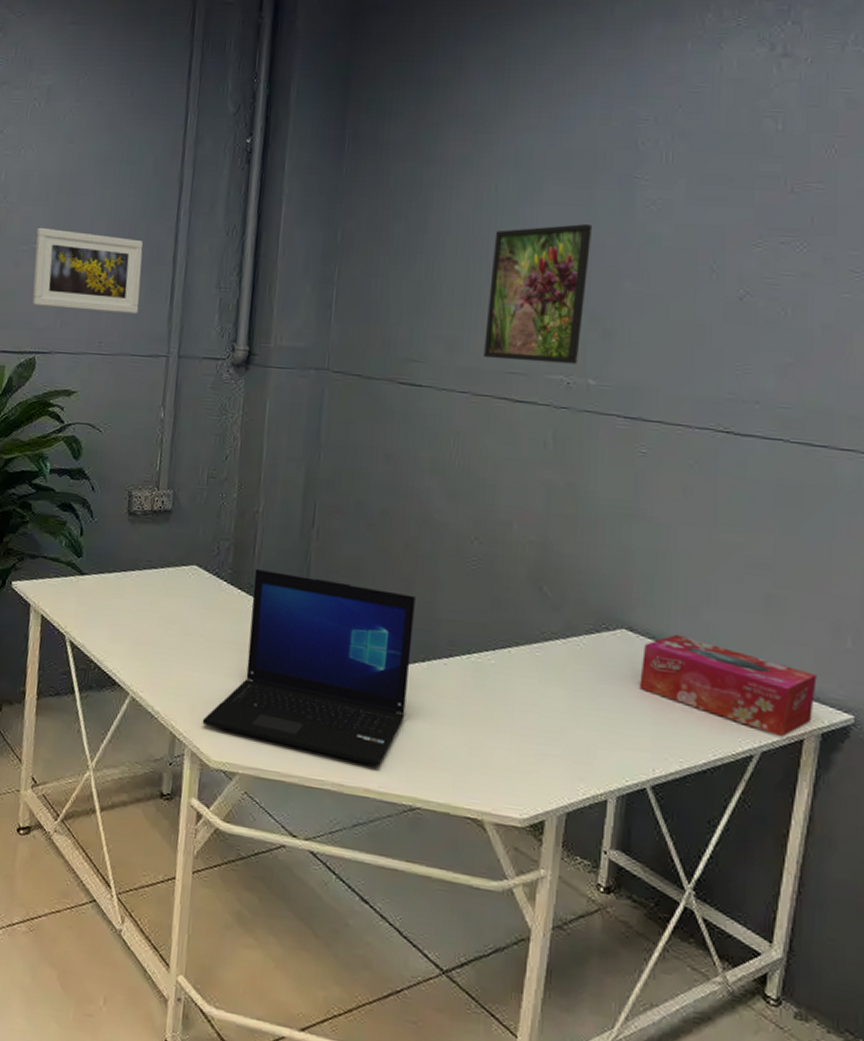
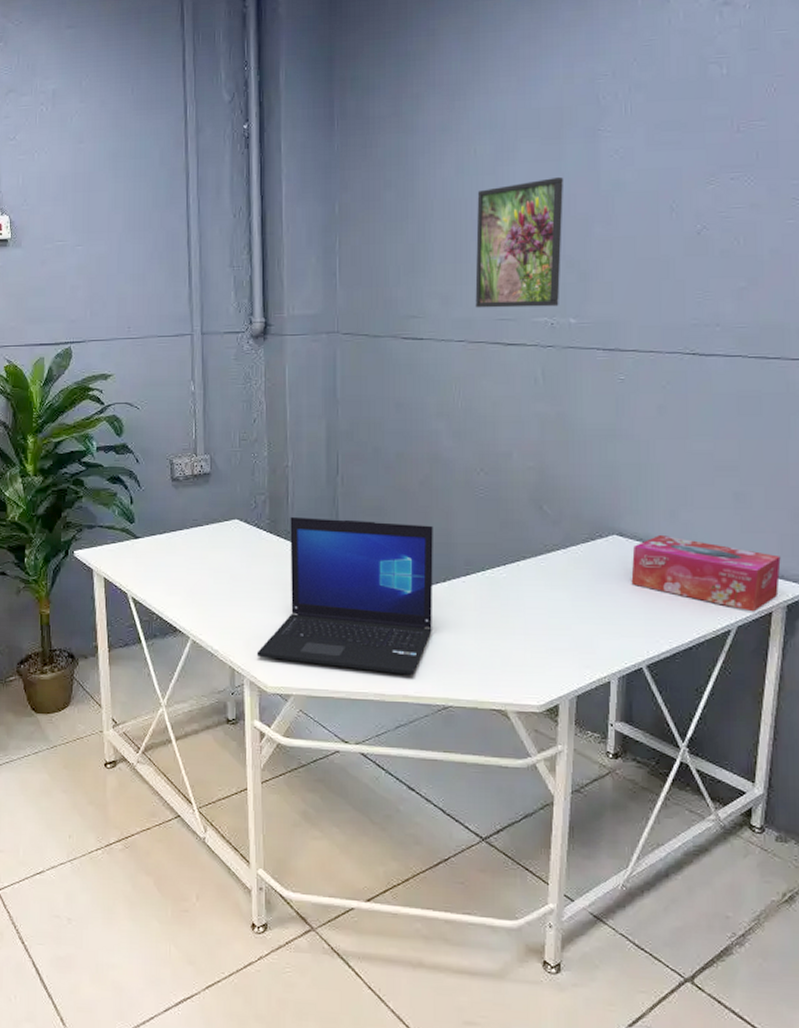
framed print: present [32,227,144,313] -> none [58,225,161,299]

